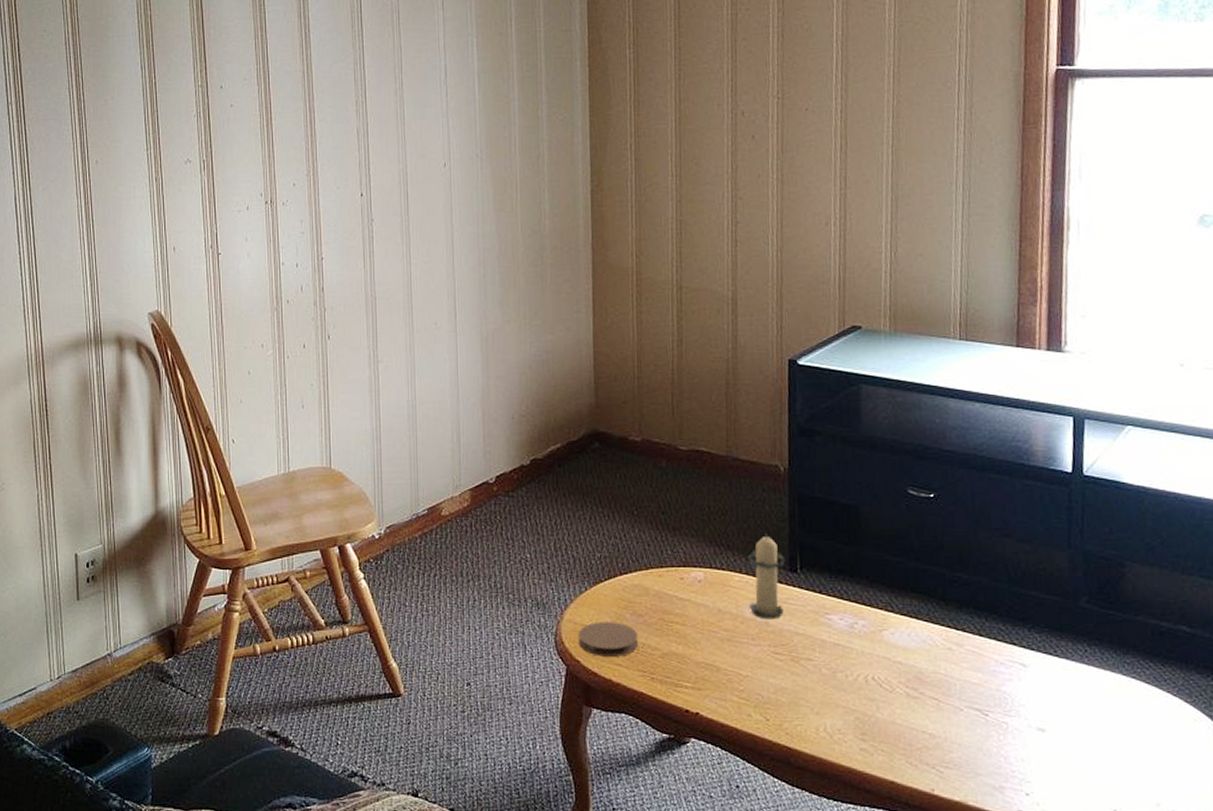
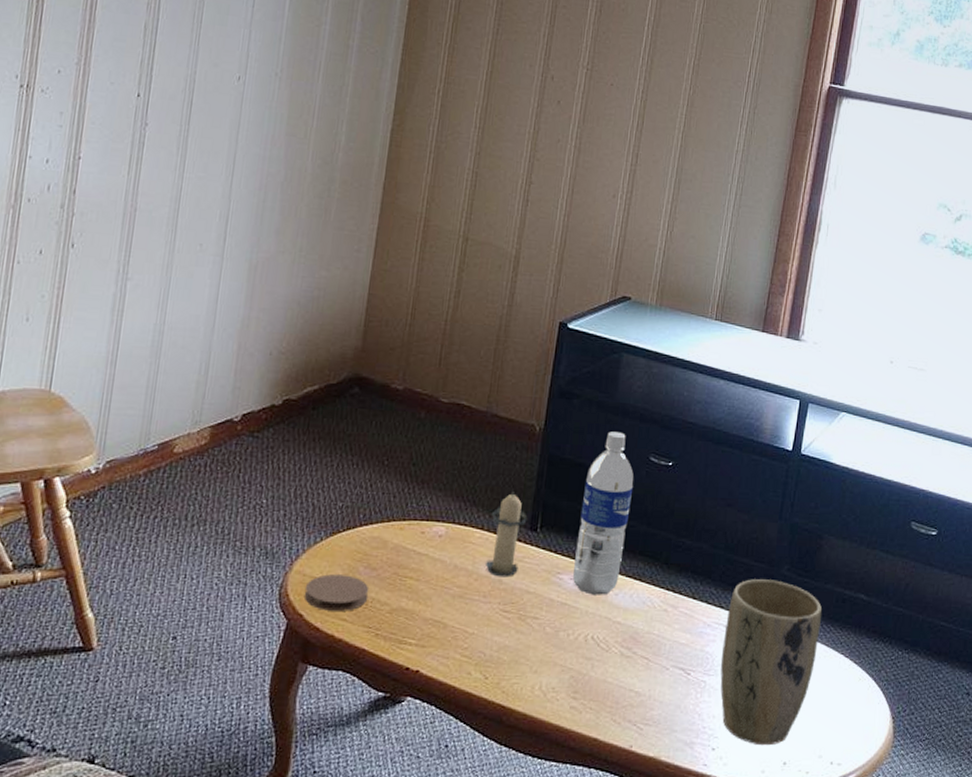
water bottle: none [840,466,894,635] -> present [572,431,634,595]
plant pot: none [1021,613,1137,792] -> present [720,579,822,746]

